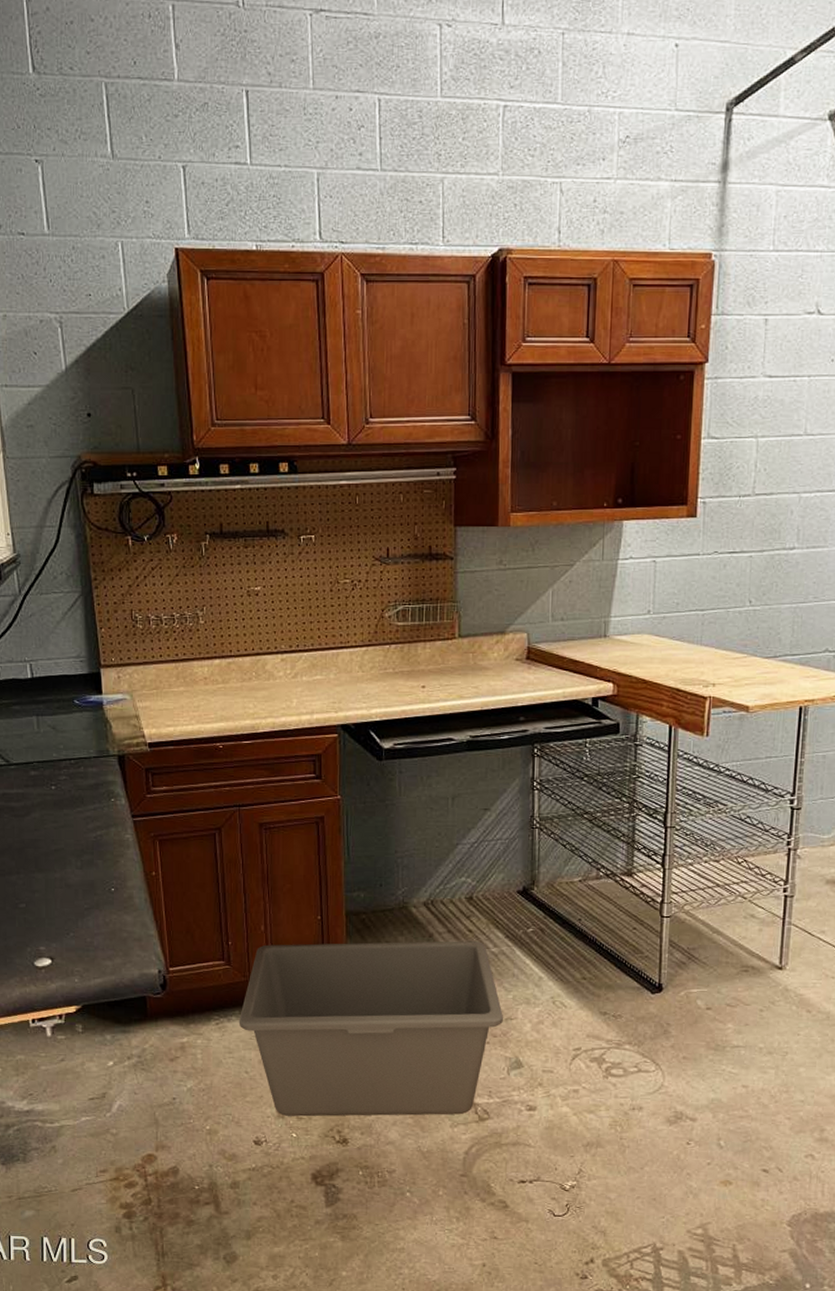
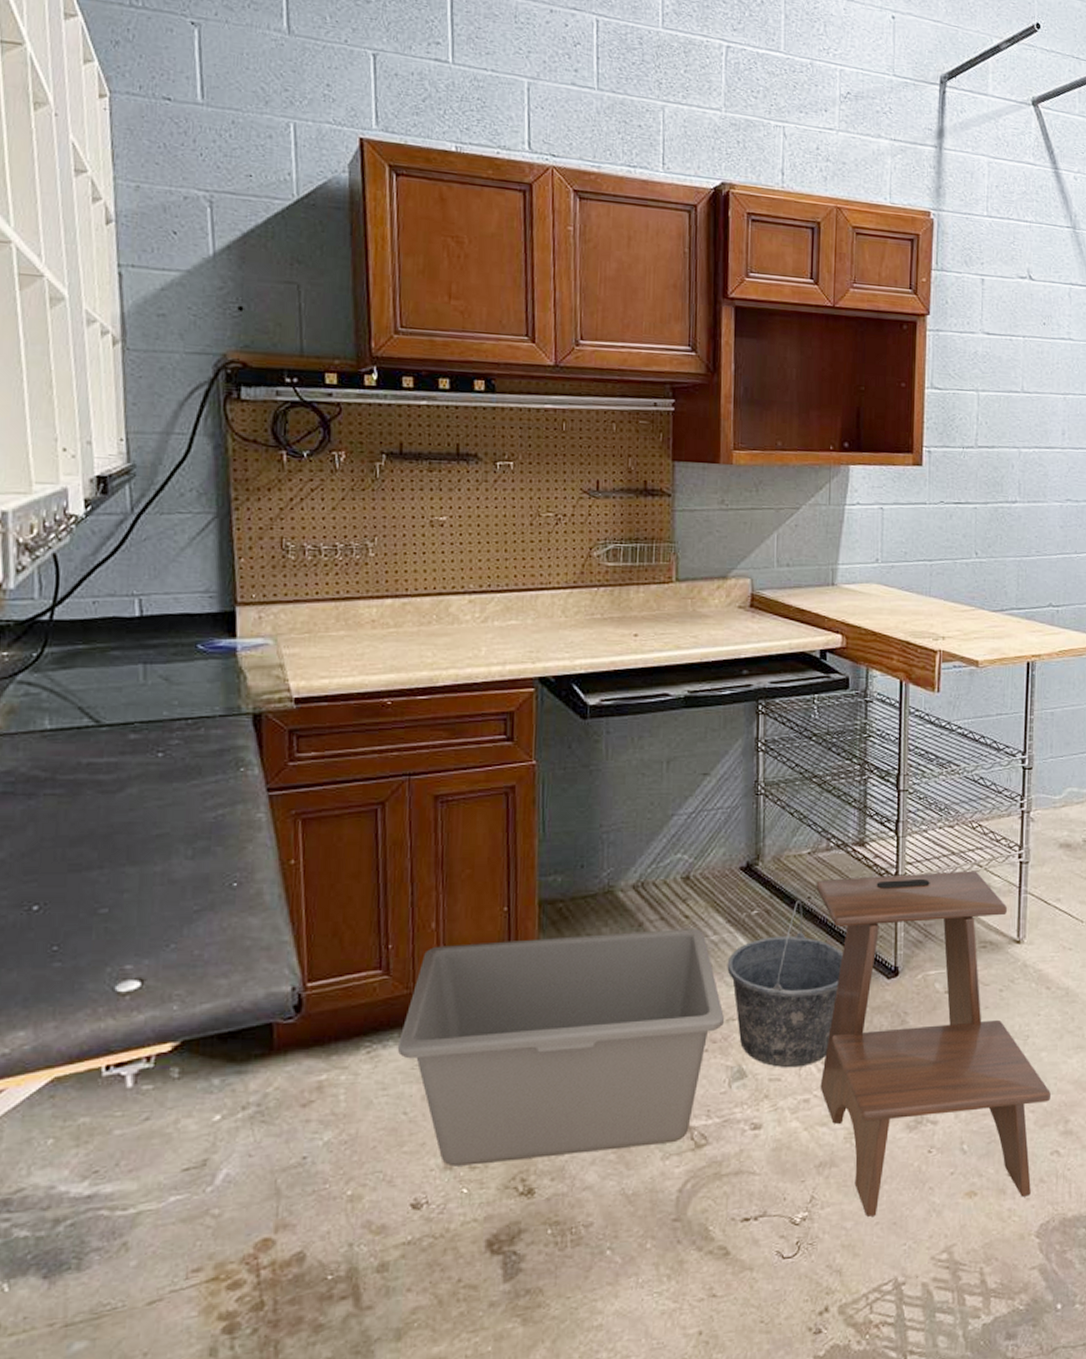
bucket: none [506,921,611,1063] -> present [727,900,843,1068]
step stool: none [586,901,807,1191] -> present [816,870,1051,1217]

